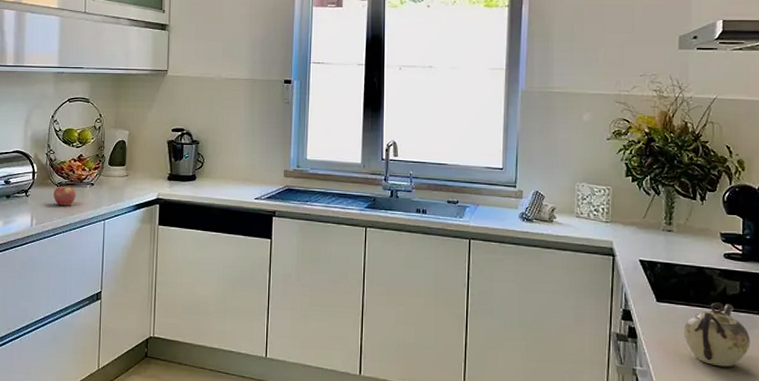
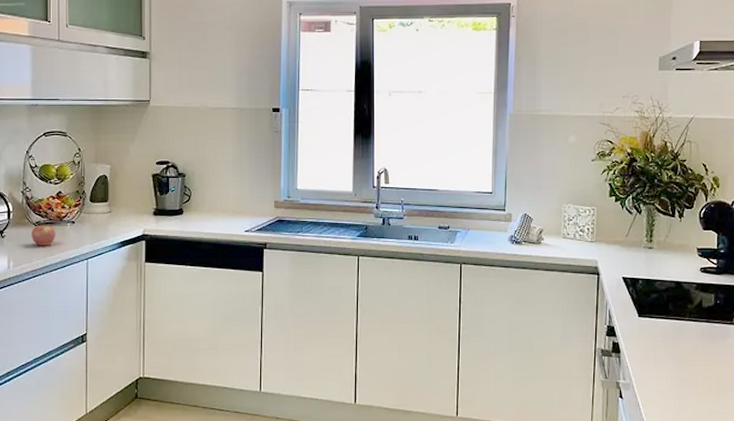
teapot: present [683,302,750,367] -> none [663,315,724,376]

